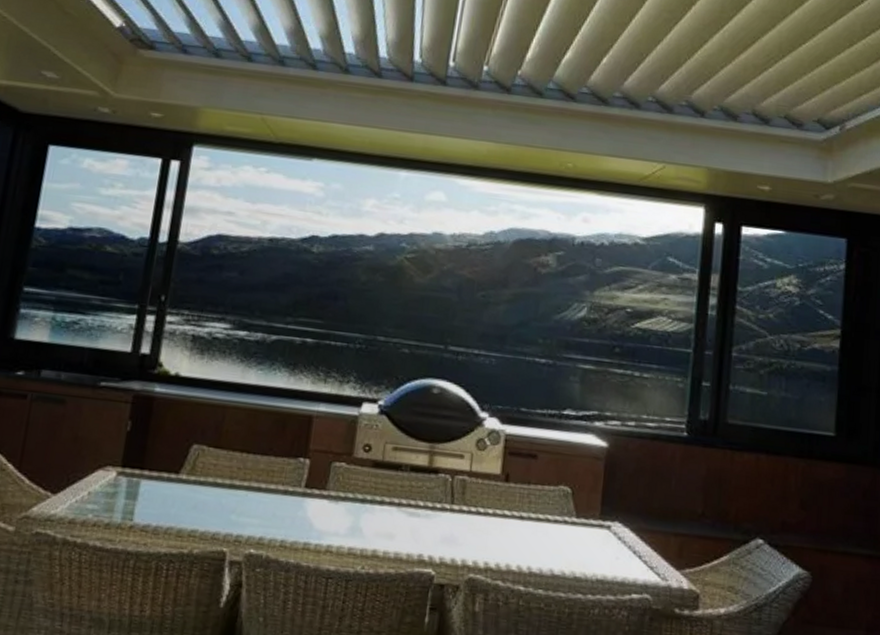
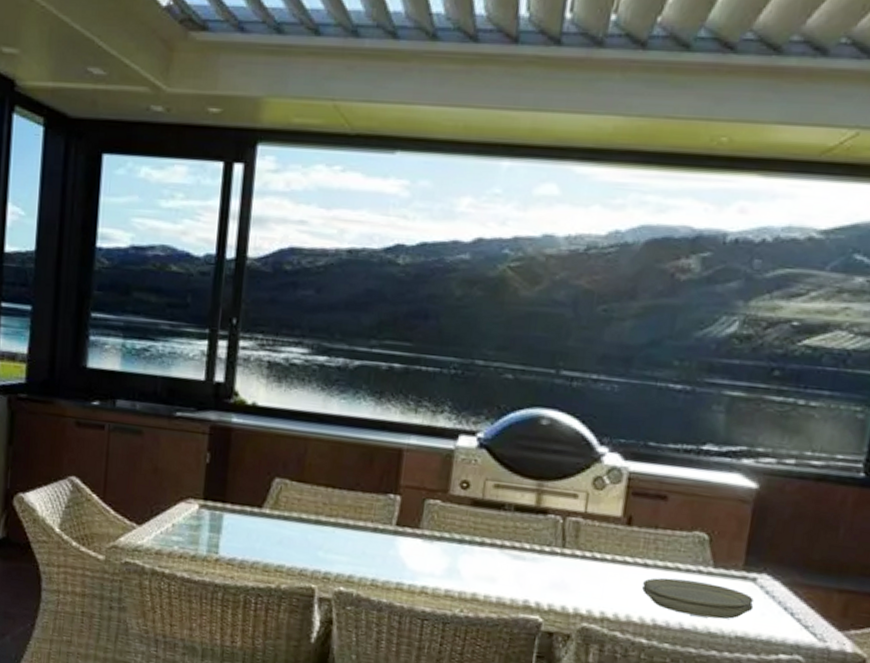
plate: none [519,528,610,565] -> present [642,577,754,619]

